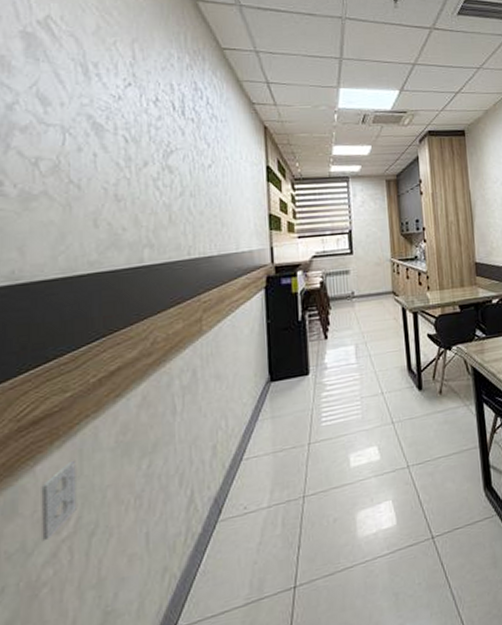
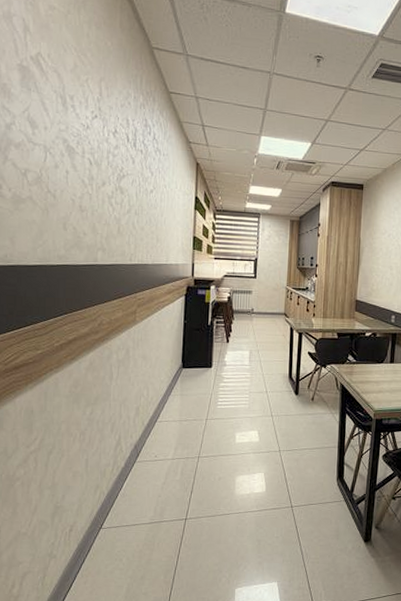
electrical outlet: present [41,460,77,542] -> none [18,399,42,451]

